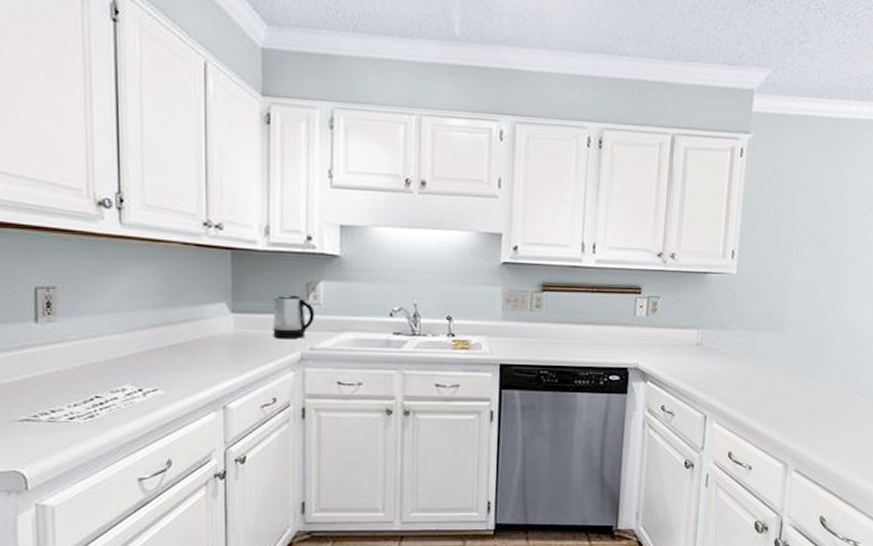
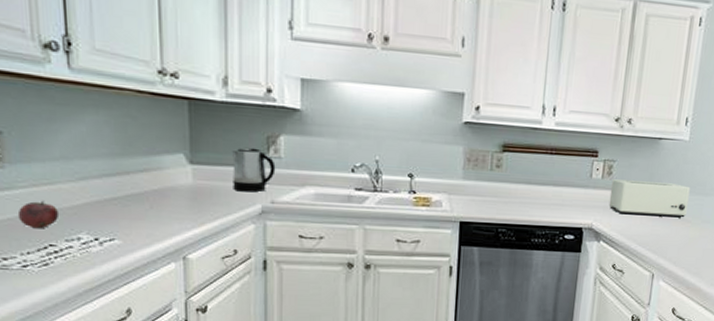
fruit: none [66,352,106,381] -> present [17,200,60,229]
toaster: none [654,316,741,355] -> present [608,179,690,218]

